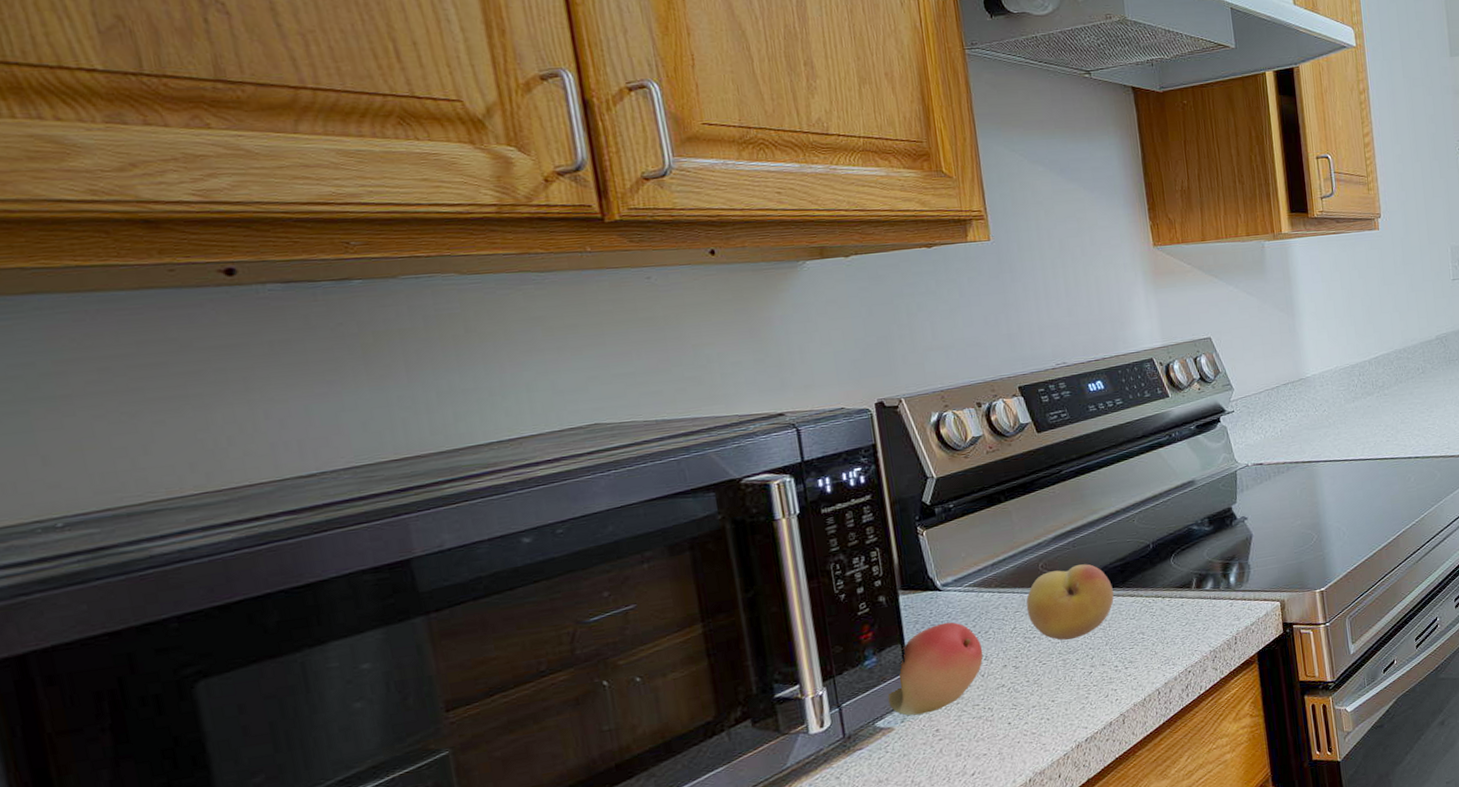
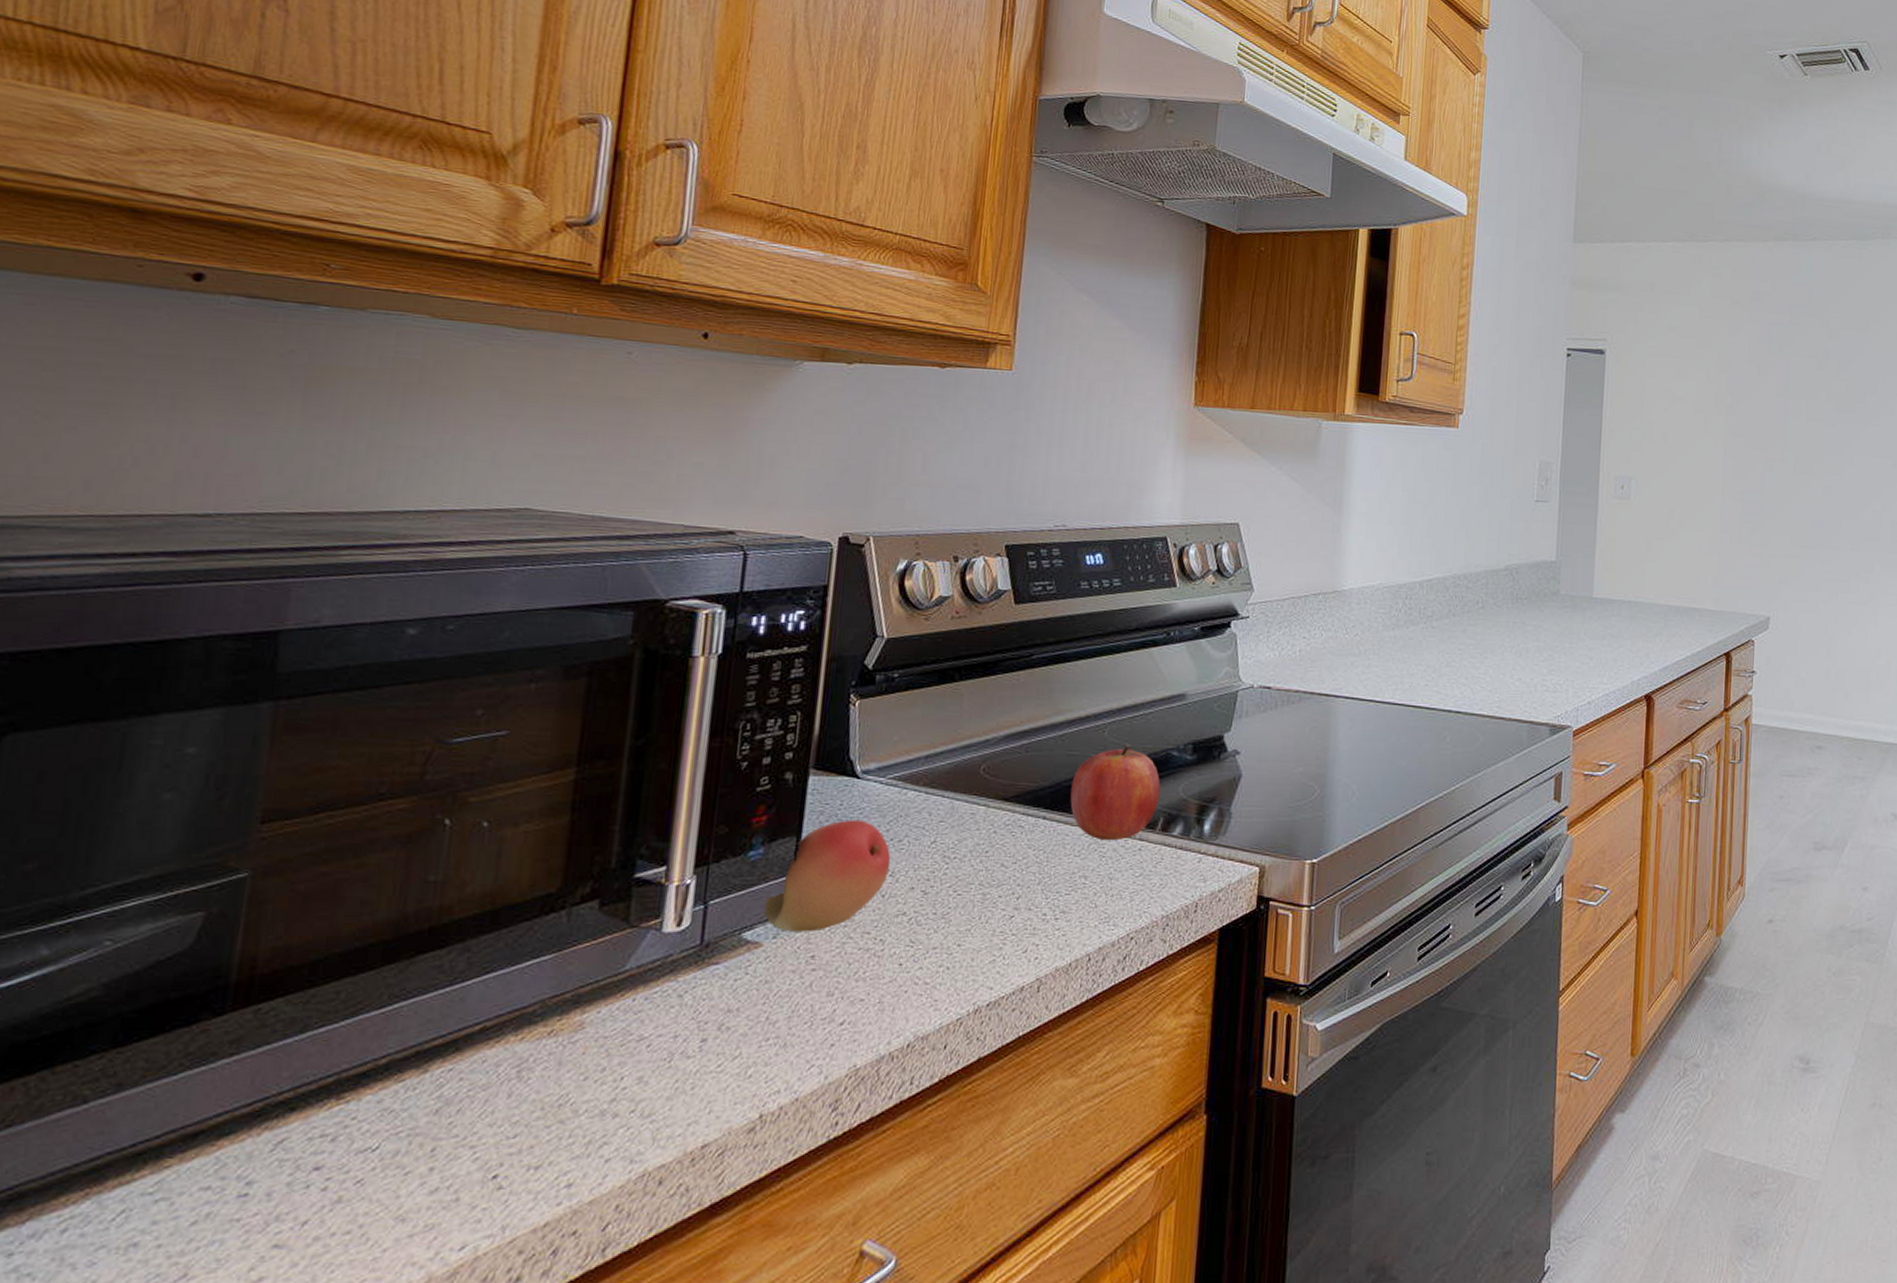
fruit: present [1026,564,1114,641] -> none [953,775,1062,870]
fruit: none [1116,526,1190,603] -> present [1070,743,1161,841]

